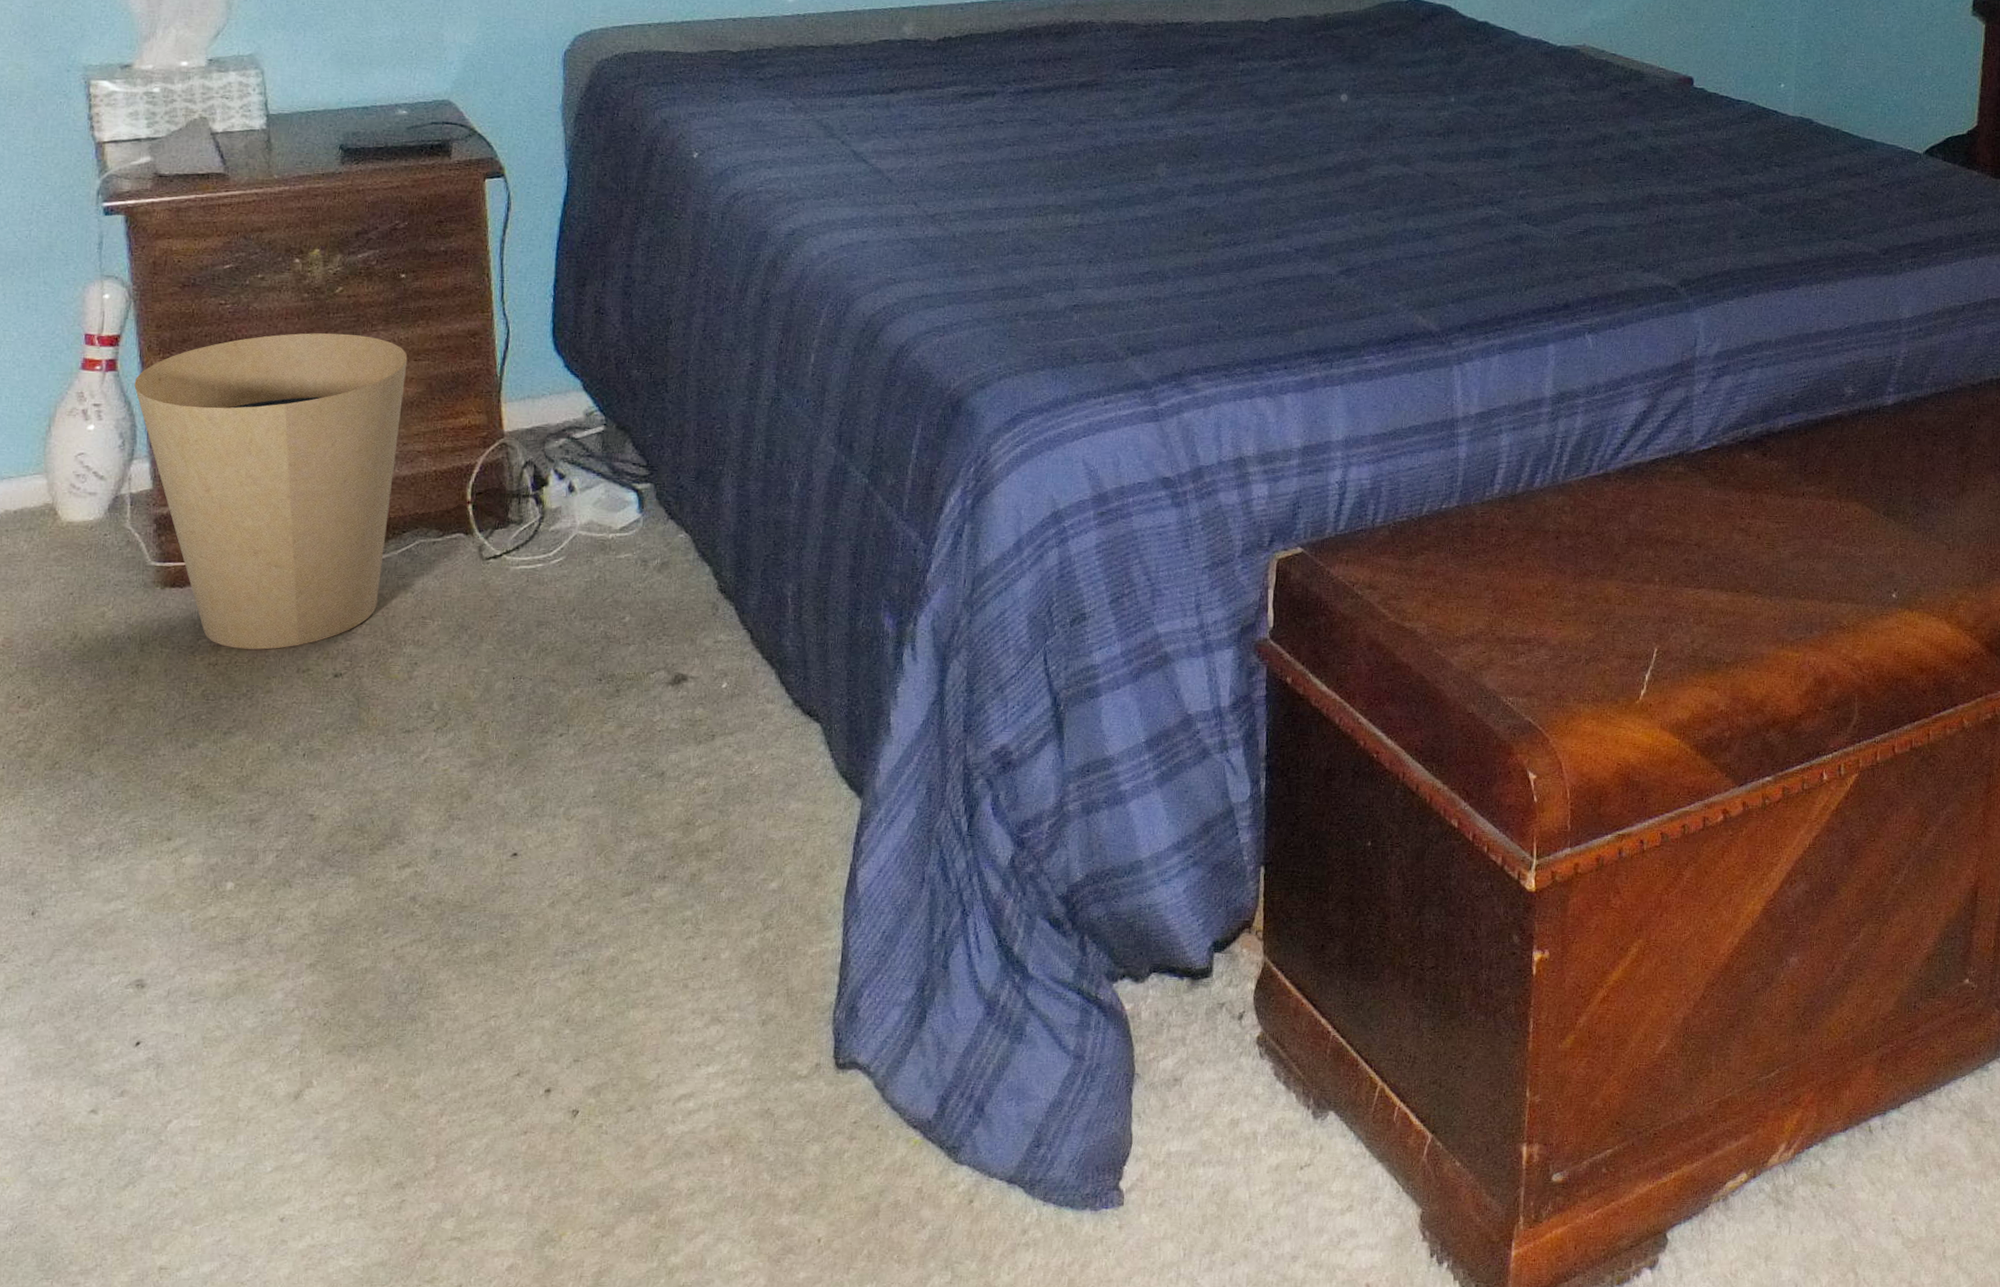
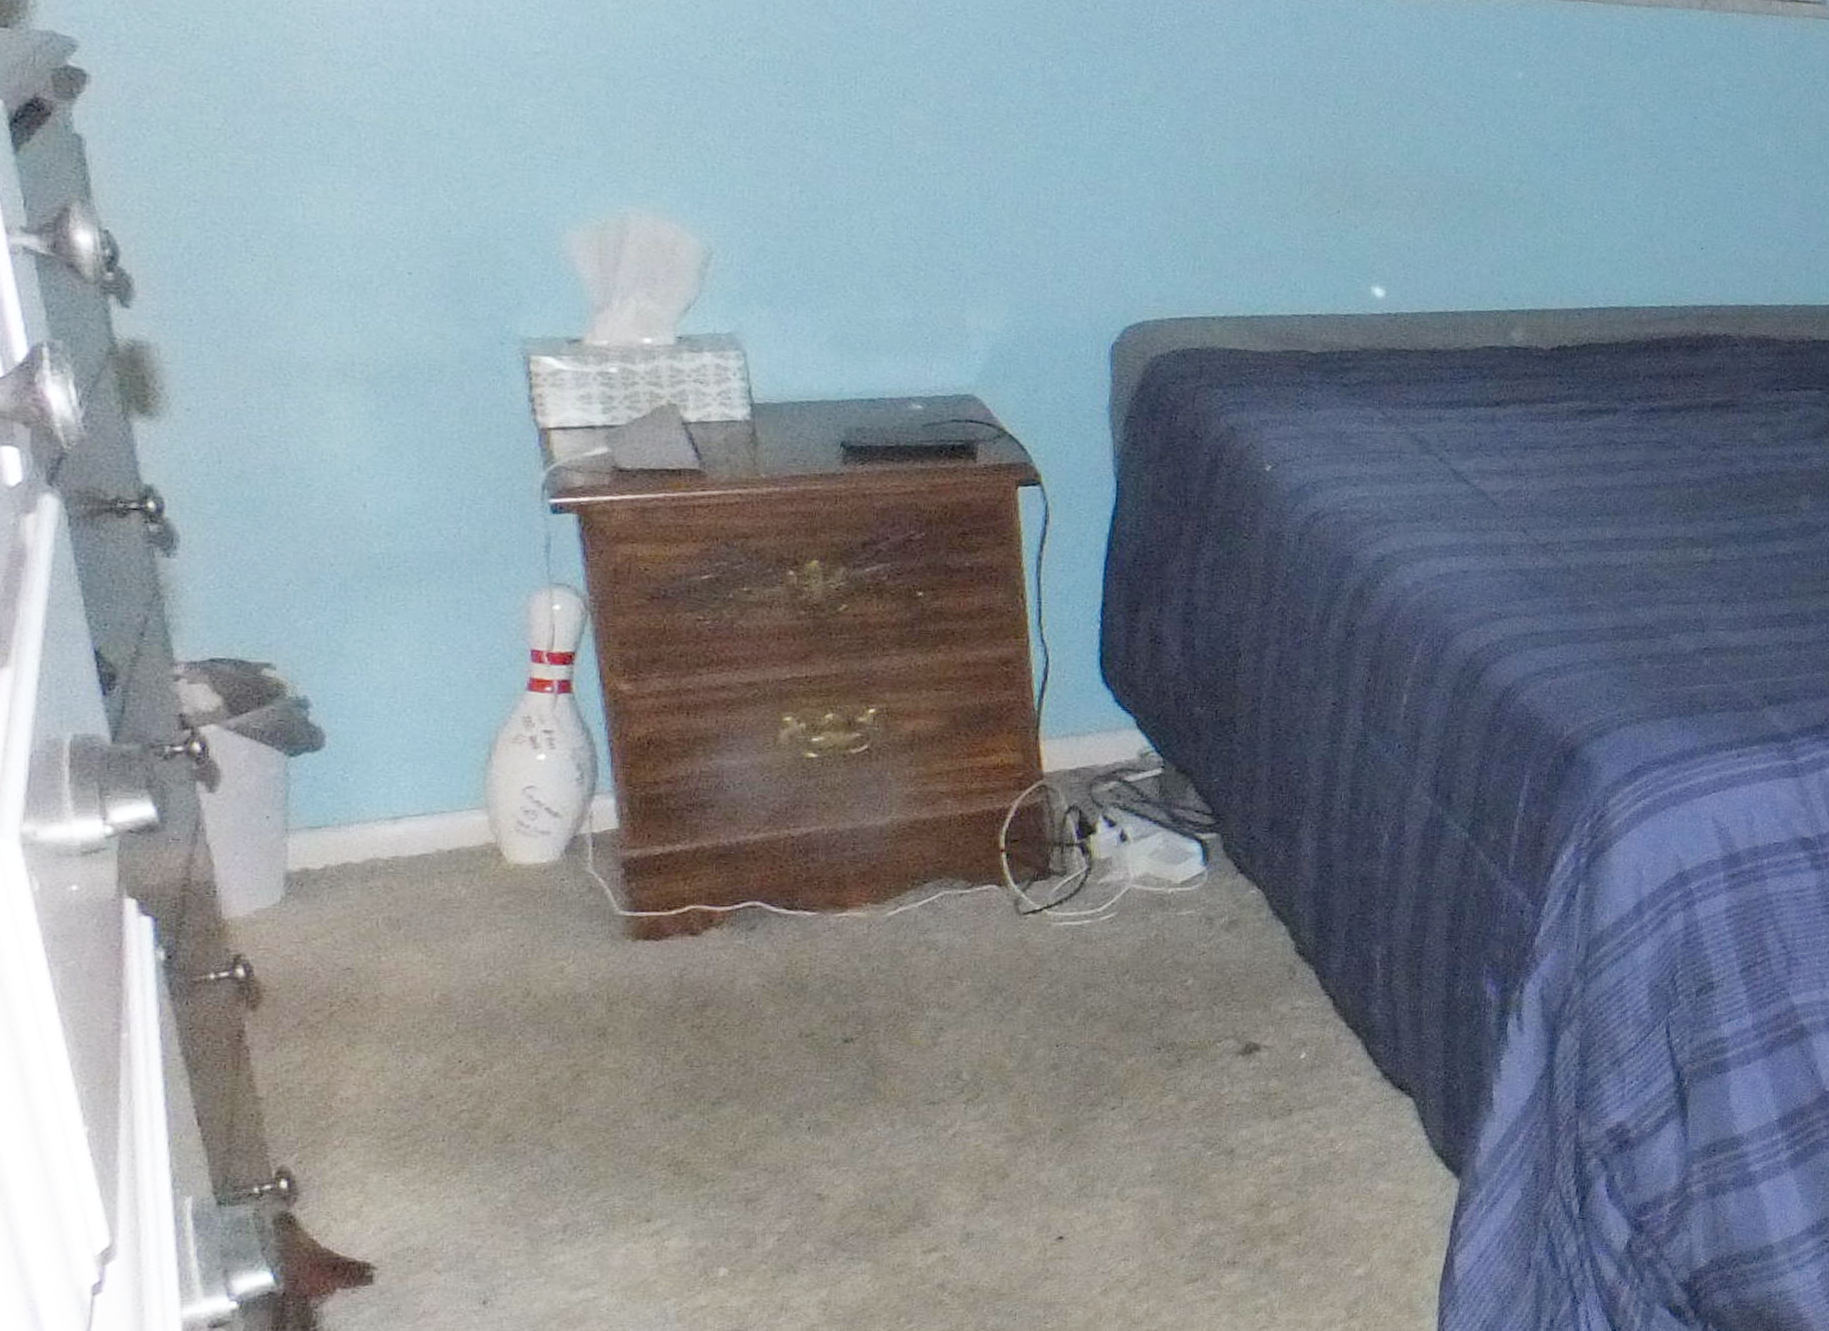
trash can: present [134,333,408,650] -> none [593,655,927,1011]

